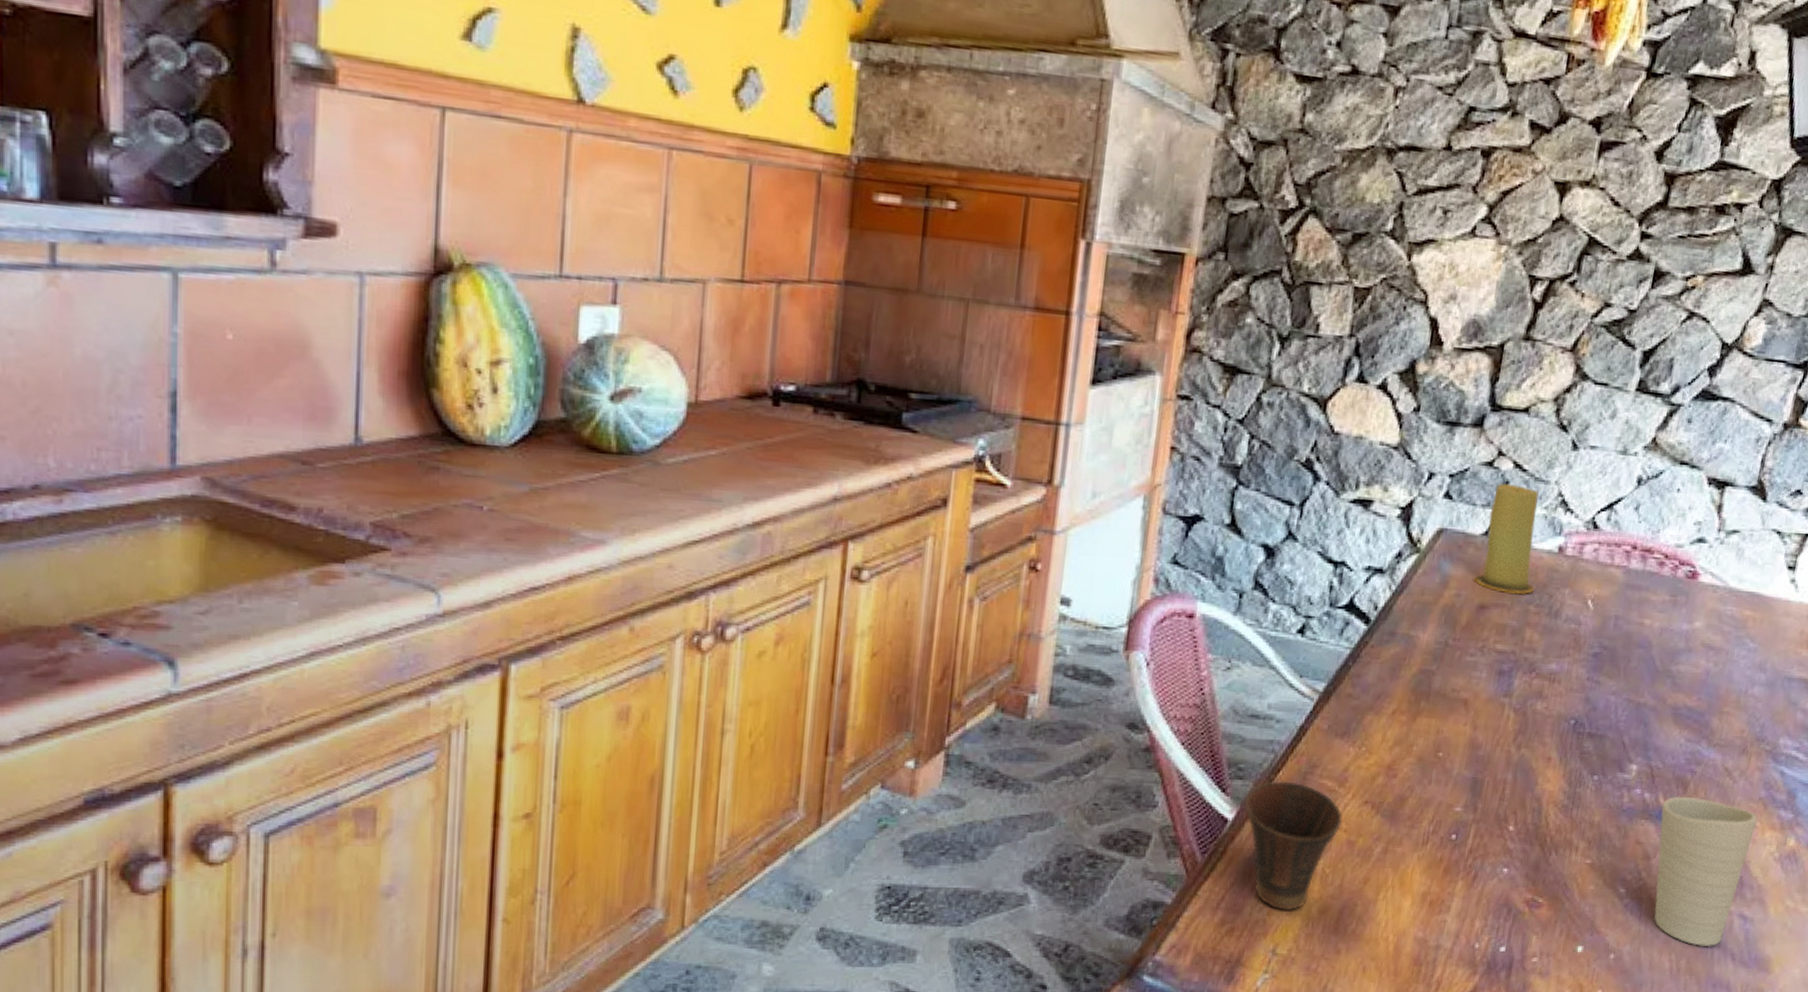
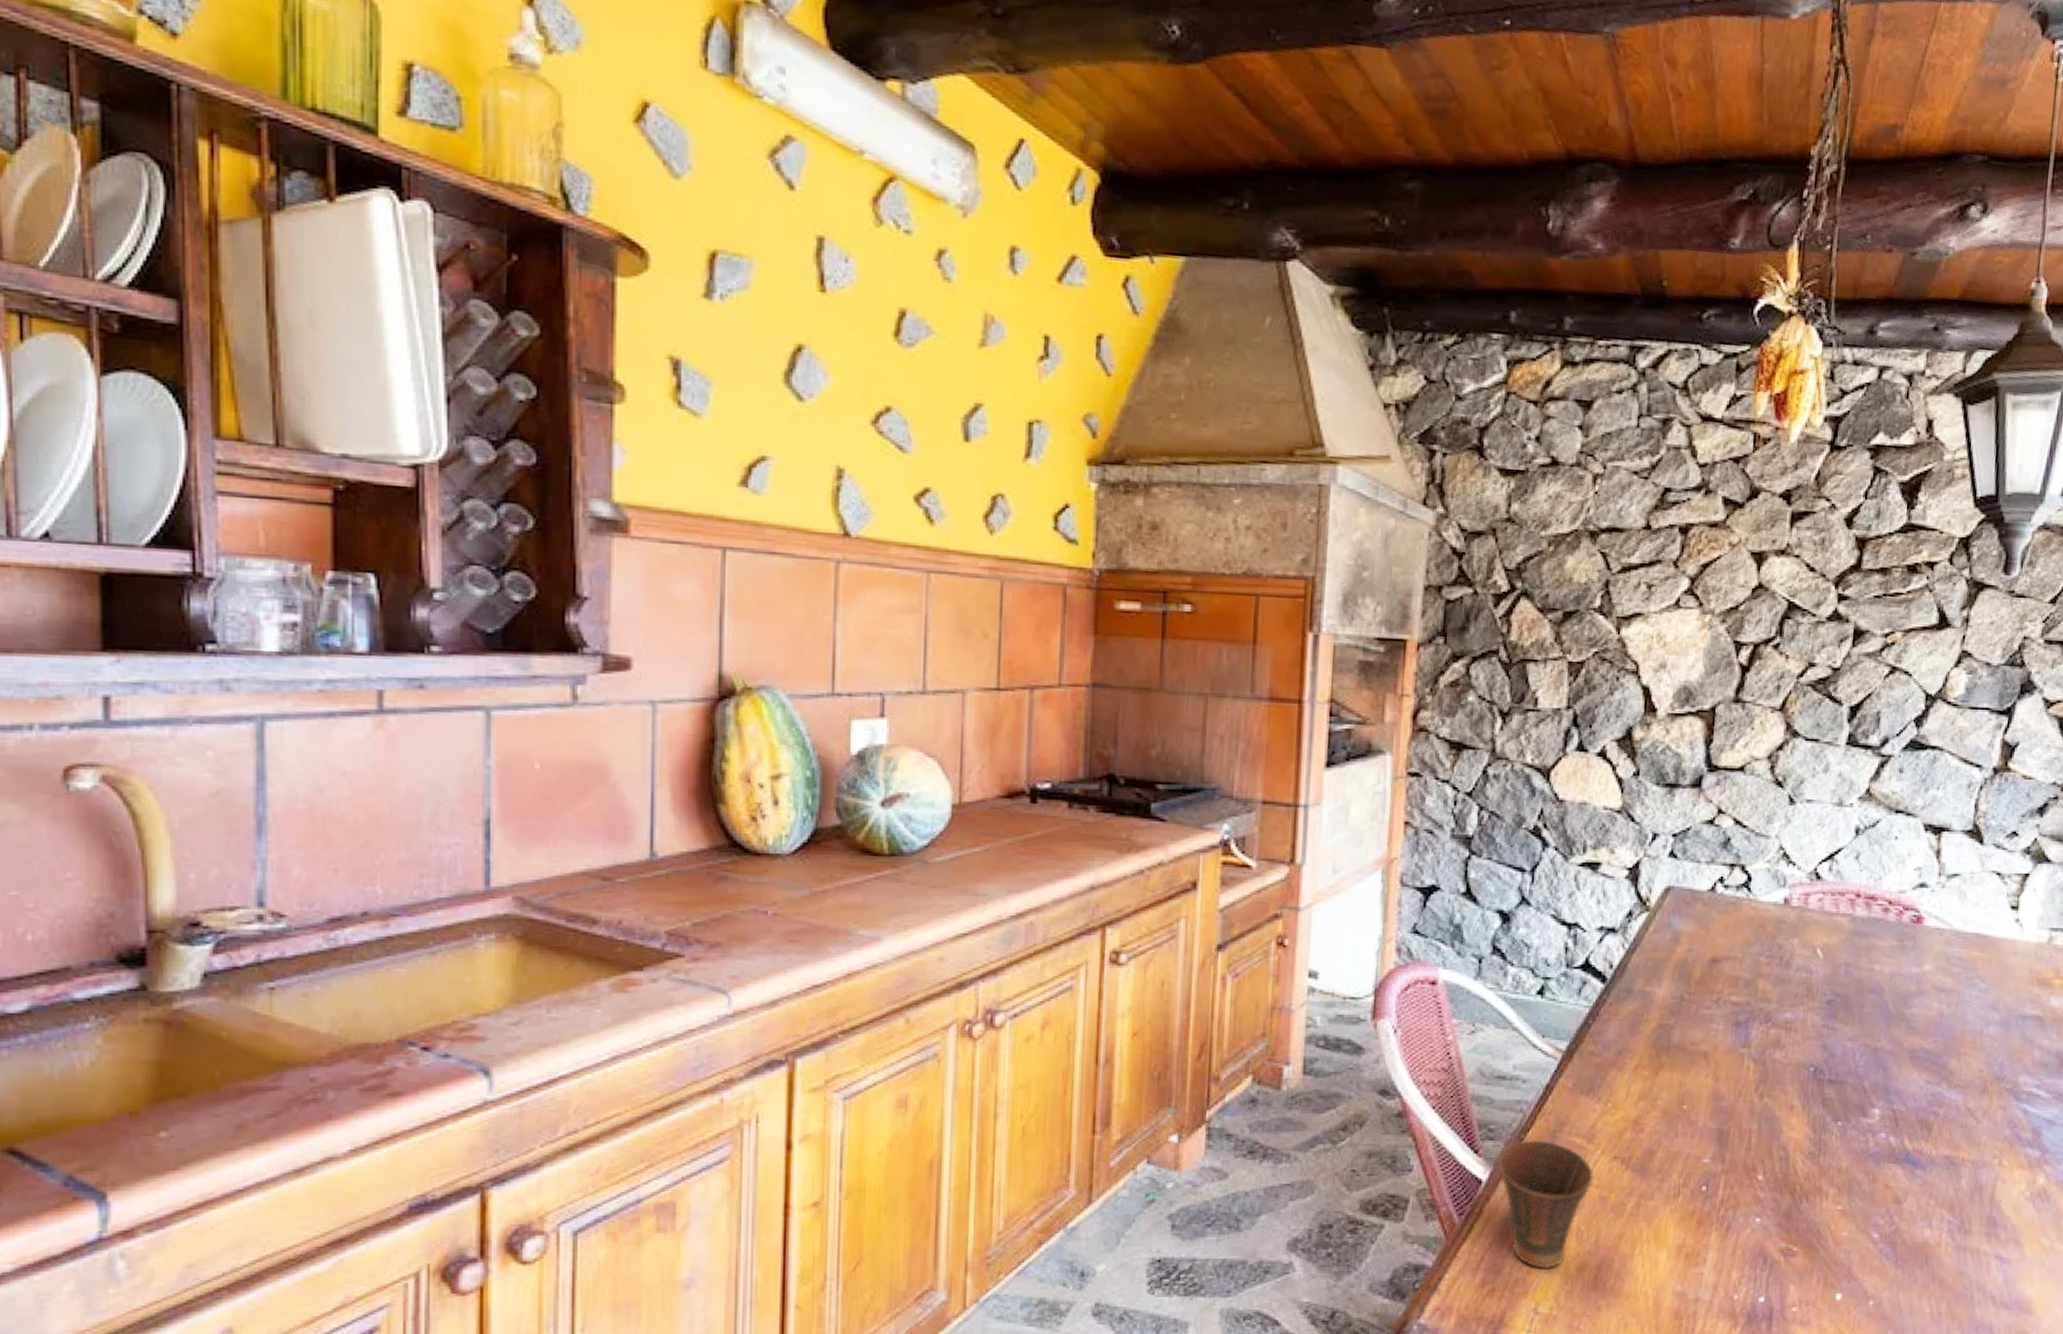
candle: present [1474,484,1539,595] -> none [1704,840,1764,947]
cup: present [1654,796,1758,947] -> none [1908,1138,2005,1290]

